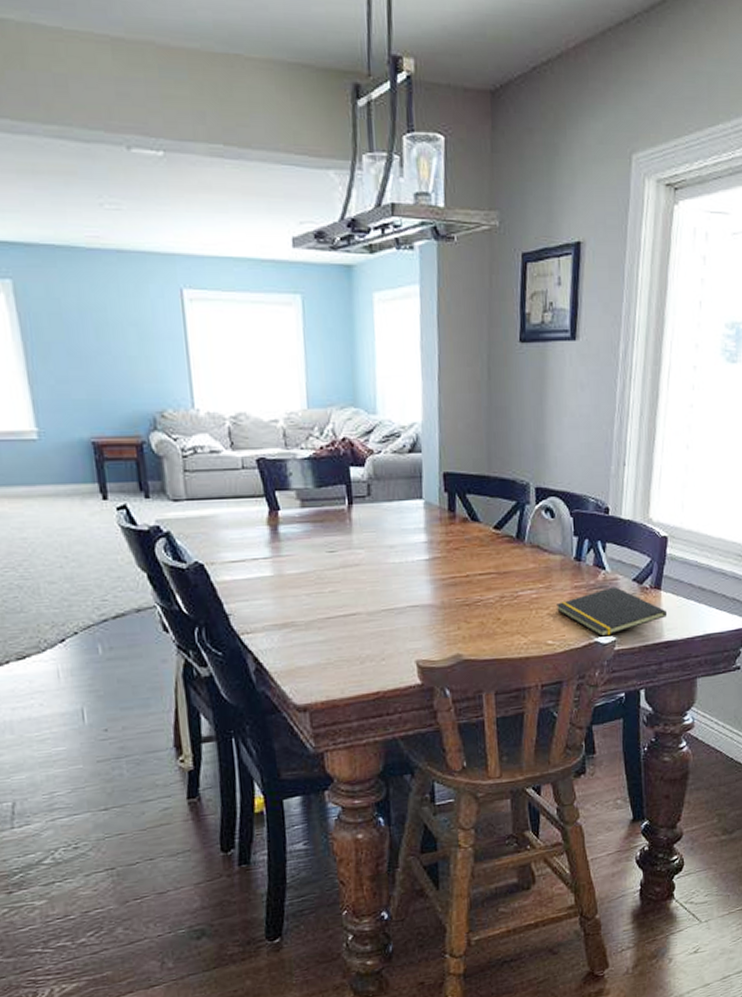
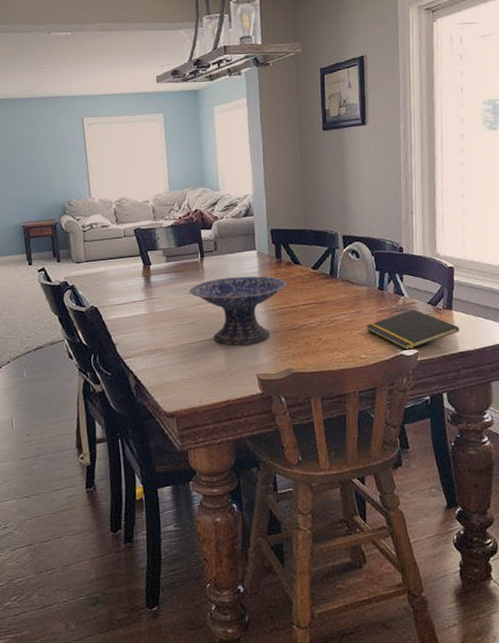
decorative bowl: none [331,532,462,623] -> present [189,275,288,346]

